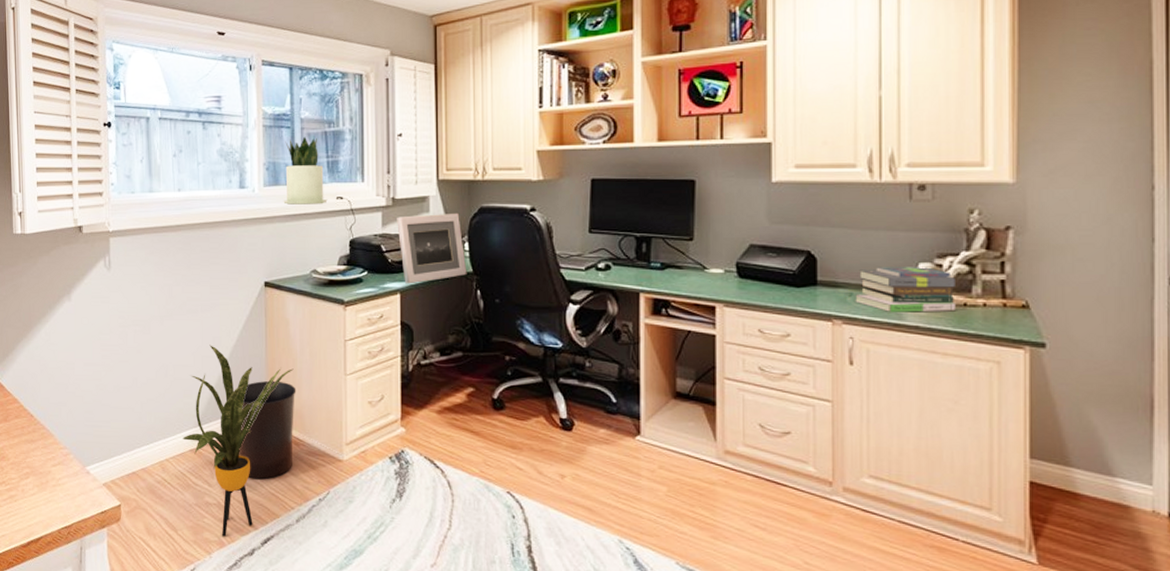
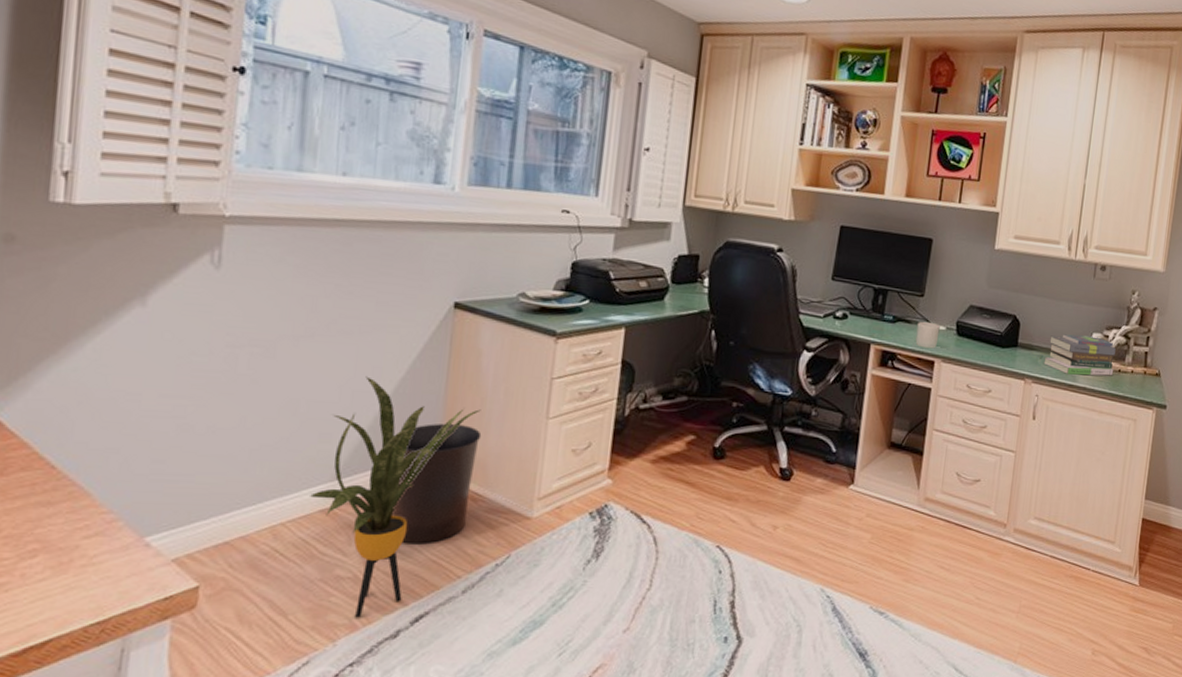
planter: present [283,136,328,205] -> none [492,132,550,217]
picture frame: present [397,212,467,284] -> none [631,241,704,319]
mug: none [690,265,717,294] -> present [915,321,940,349]

